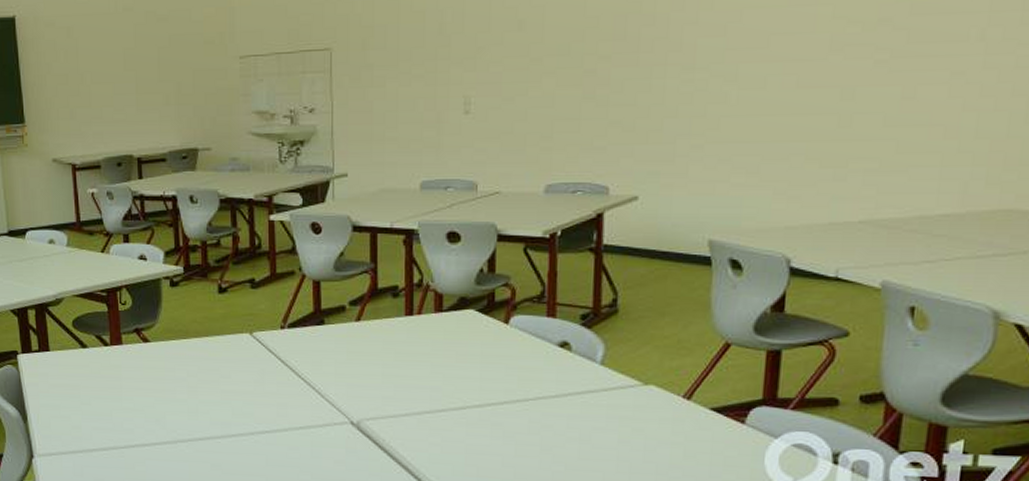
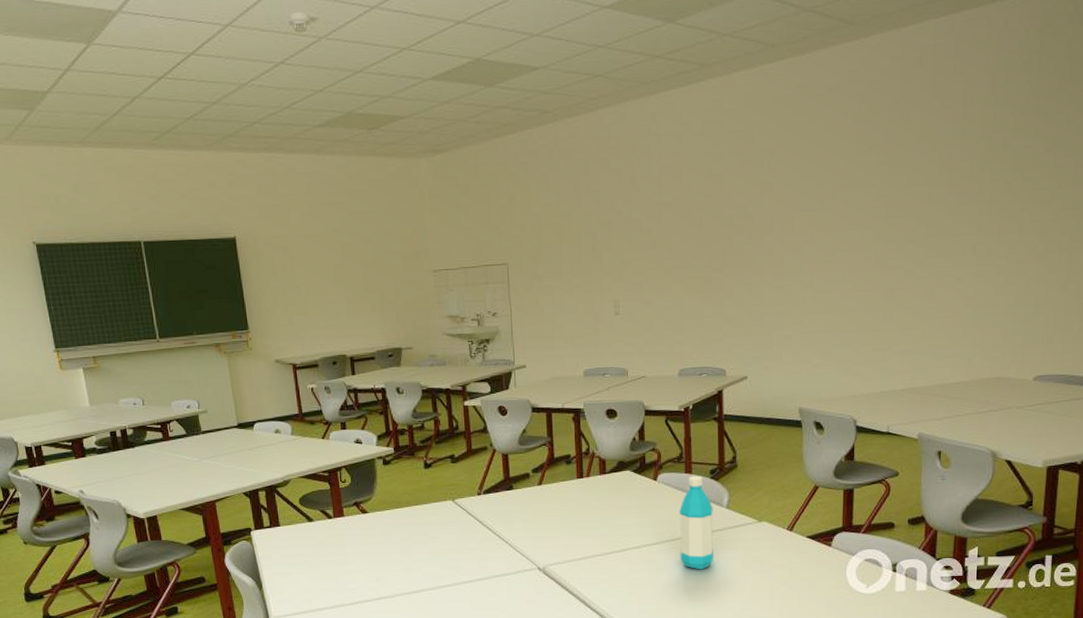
water bottle: none [534,320,583,441] -> present [680,475,713,570]

